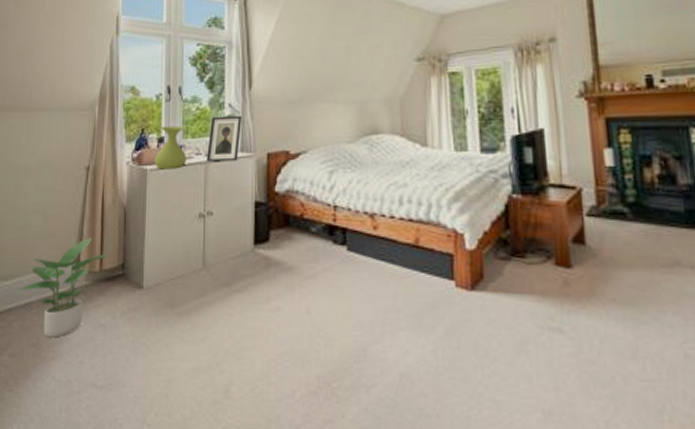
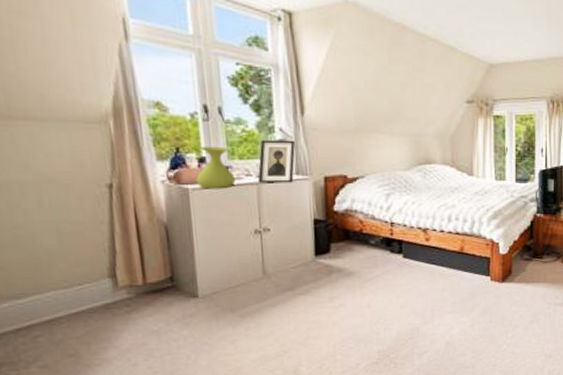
potted plant: present [19,238,110,338] -> none [38,254,154,348]

